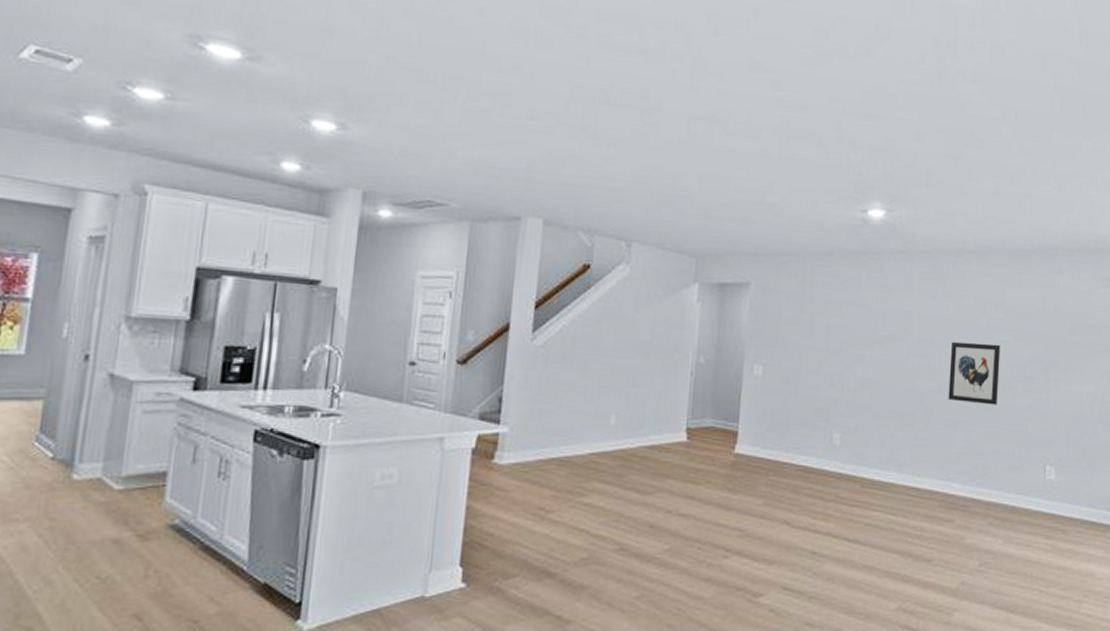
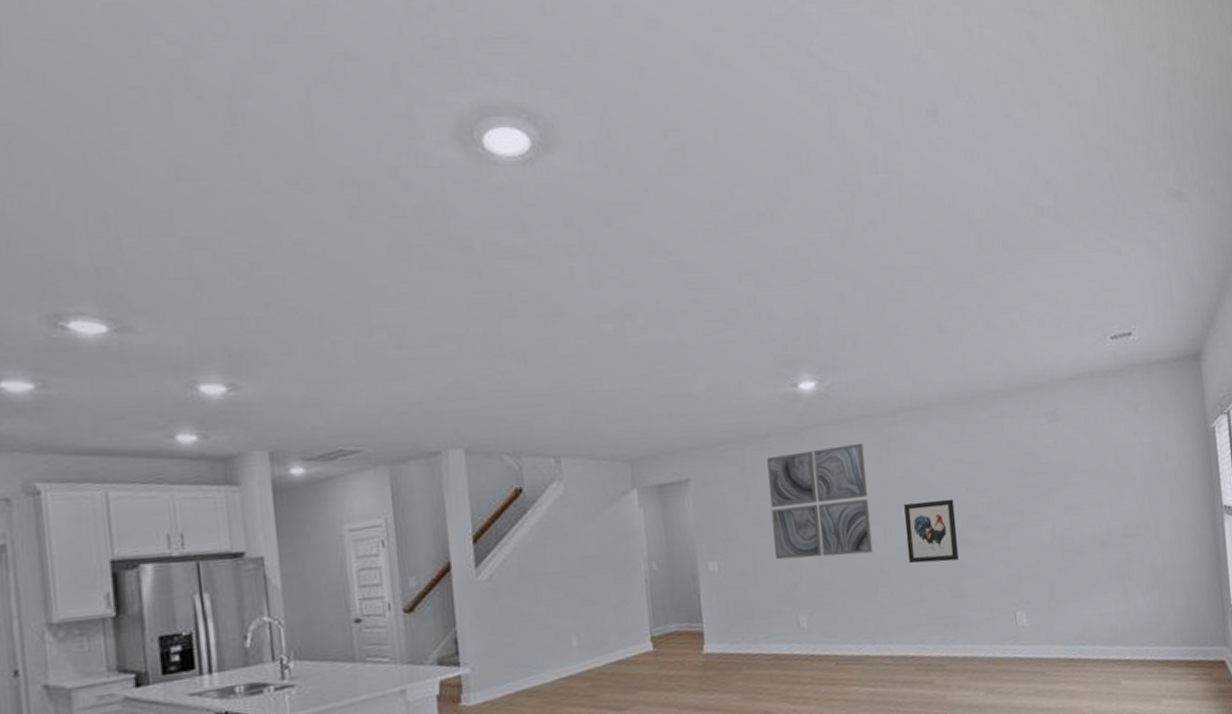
wall art: none [820,274,921,383] -> present [767,442,873,560]

